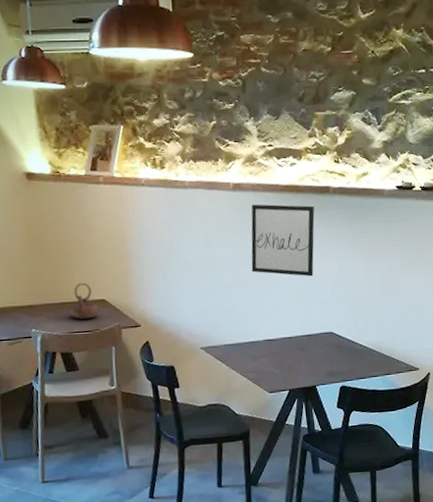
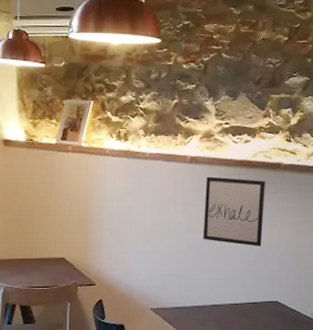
teapot: present [67,282,99,319] -> none [30,241,59,275]

